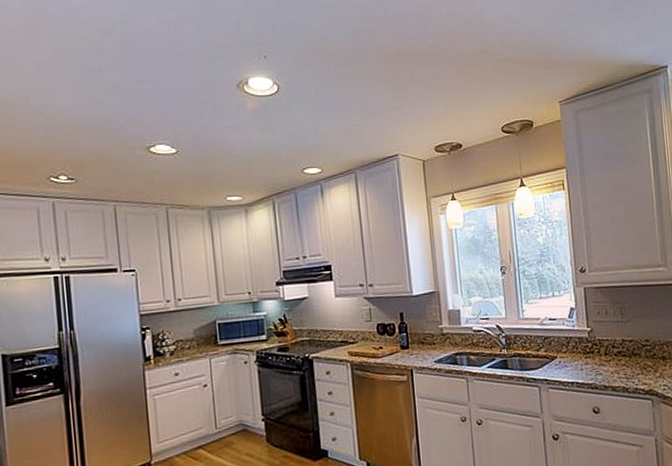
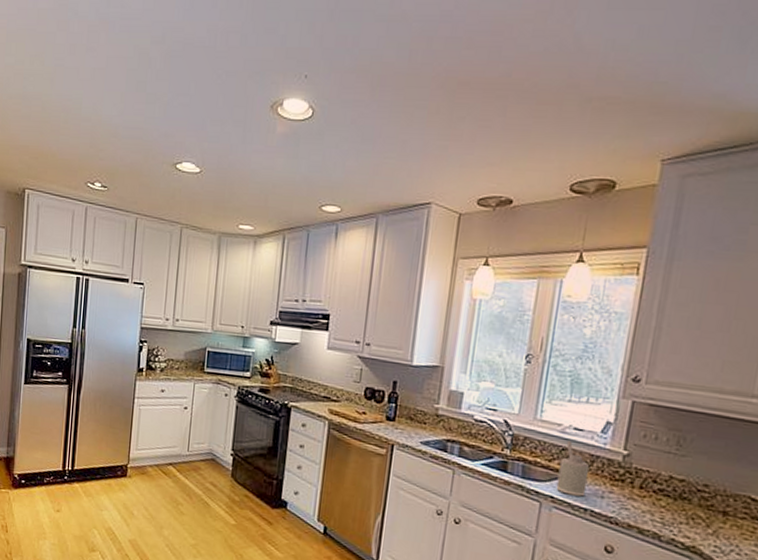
soap dispenser: none [545,330,570,375] -> present [556,440,590,497]

